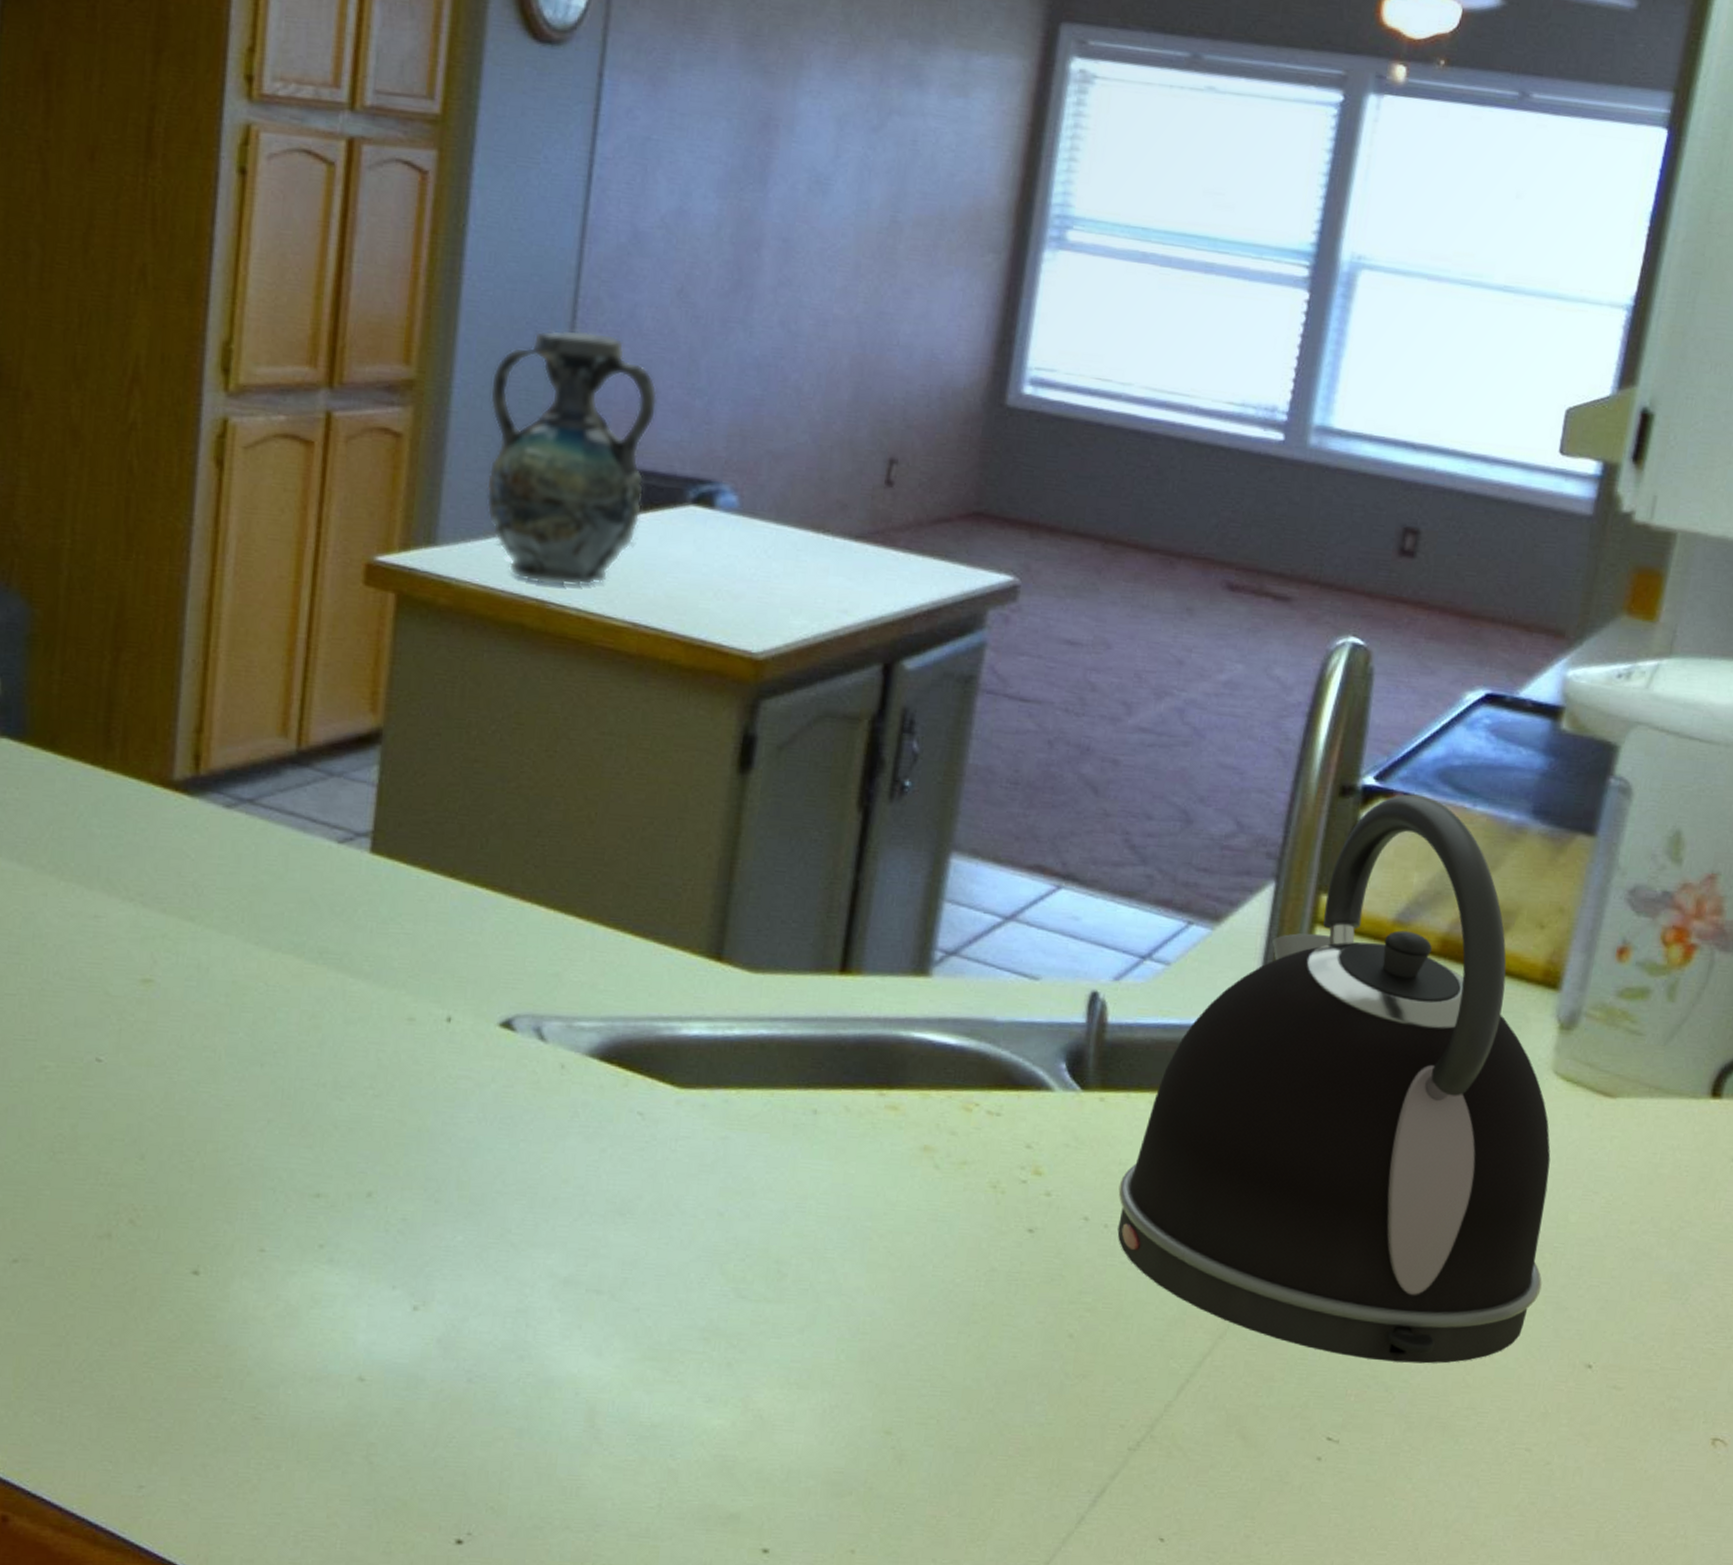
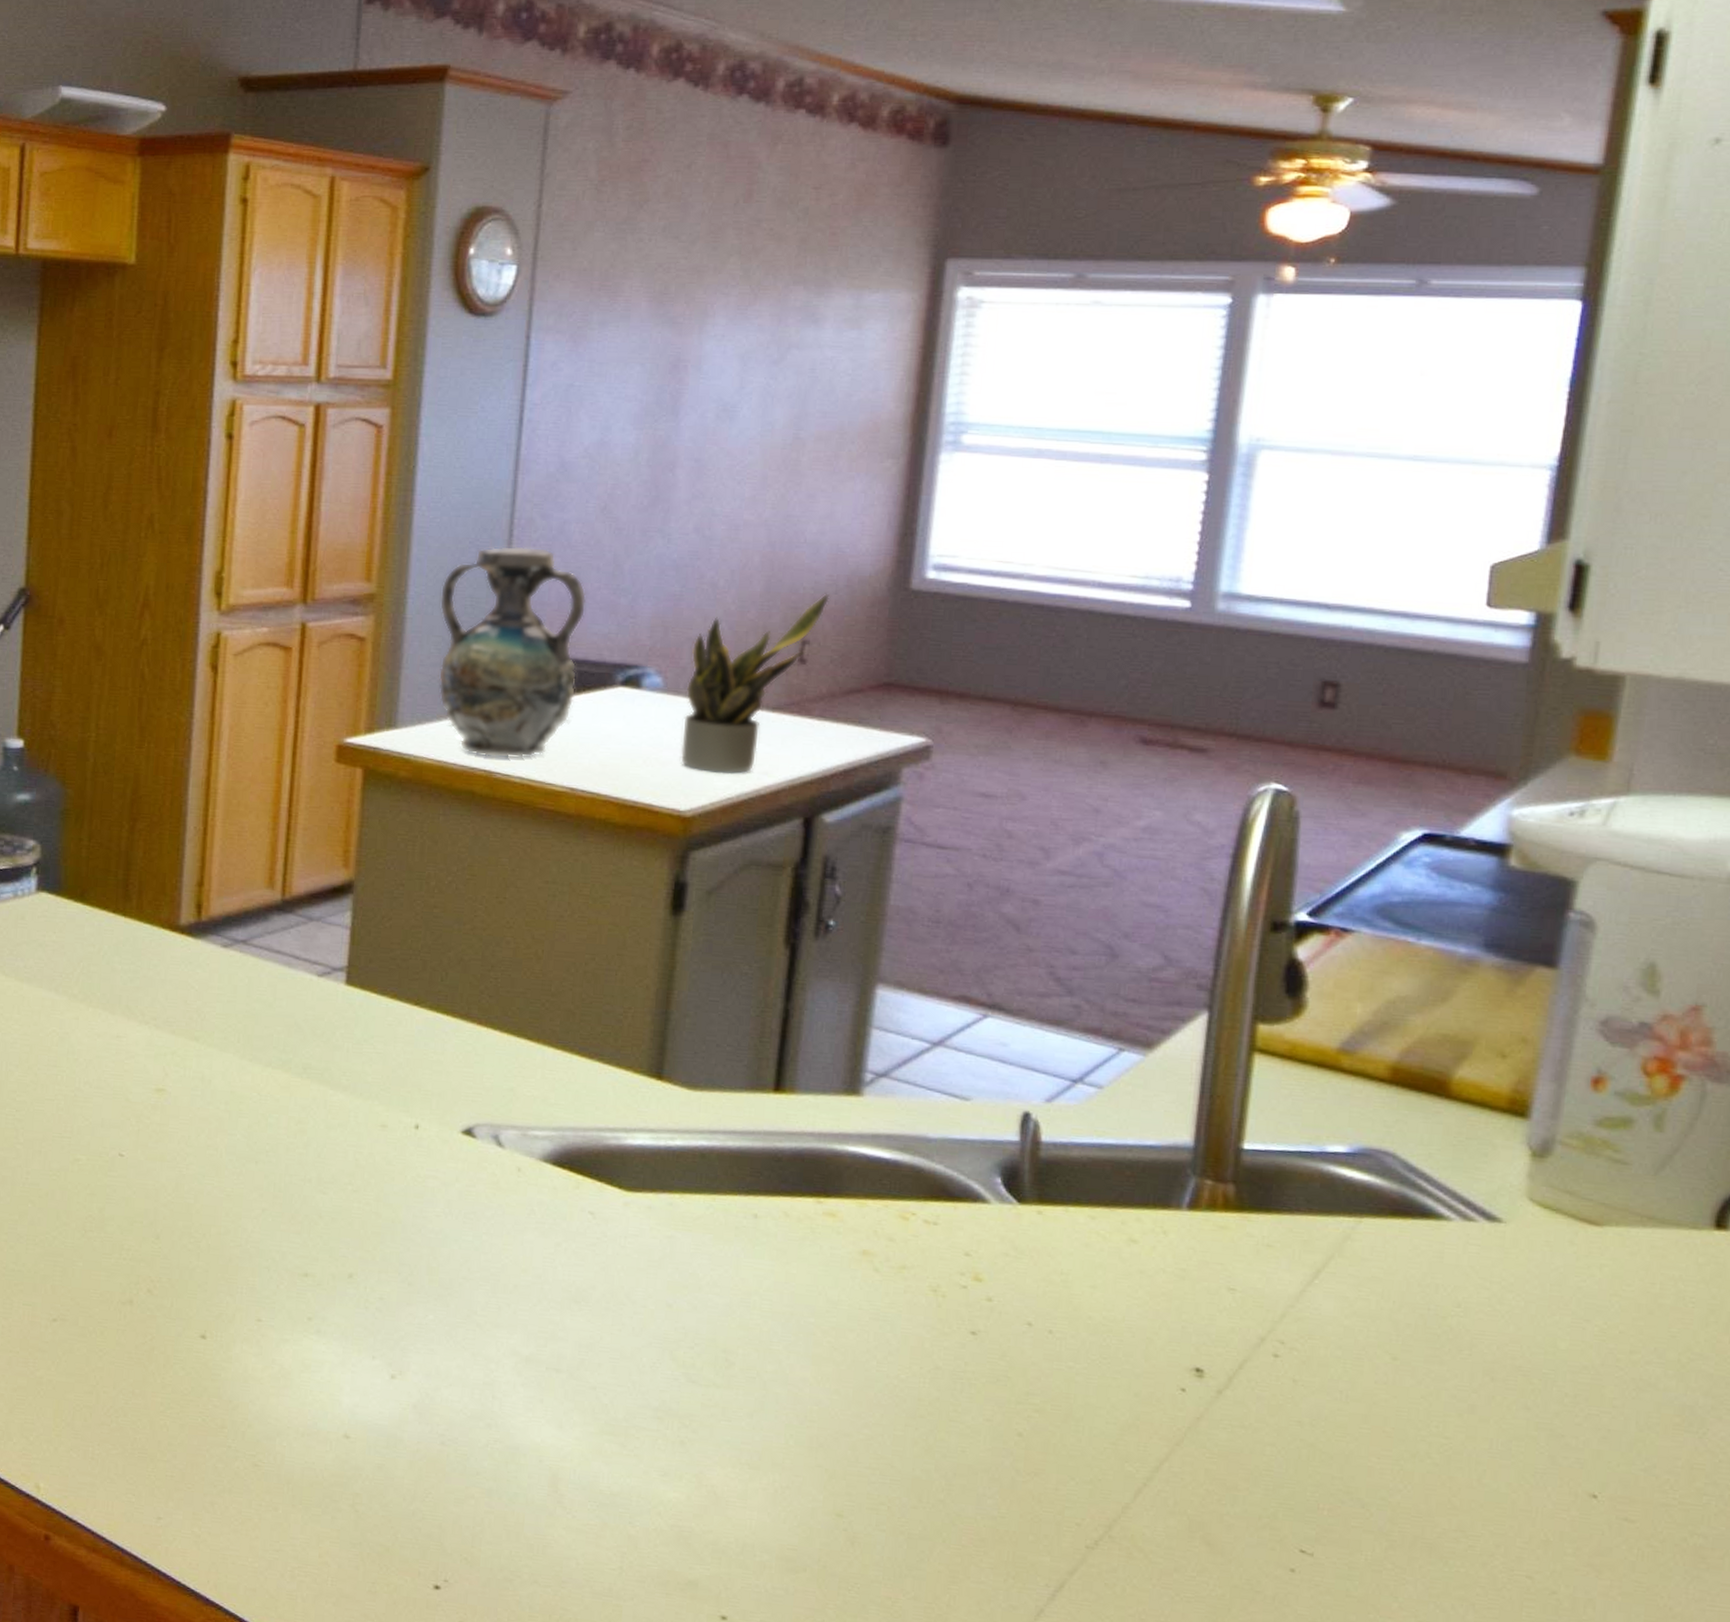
potted plant: none [754,405,921,613] -> present [680,593,830,775]
kettle: present [1117,794,1551,1364] -> none [1061,929,1532,1484]

